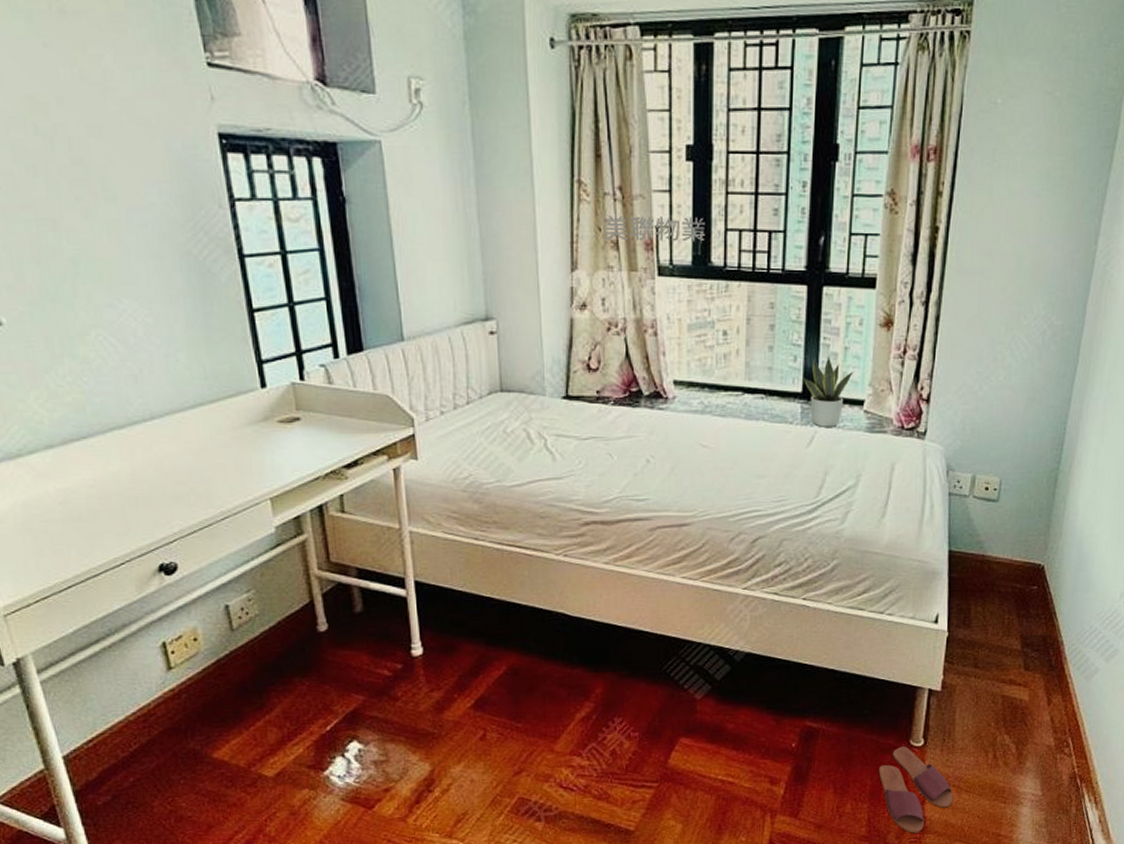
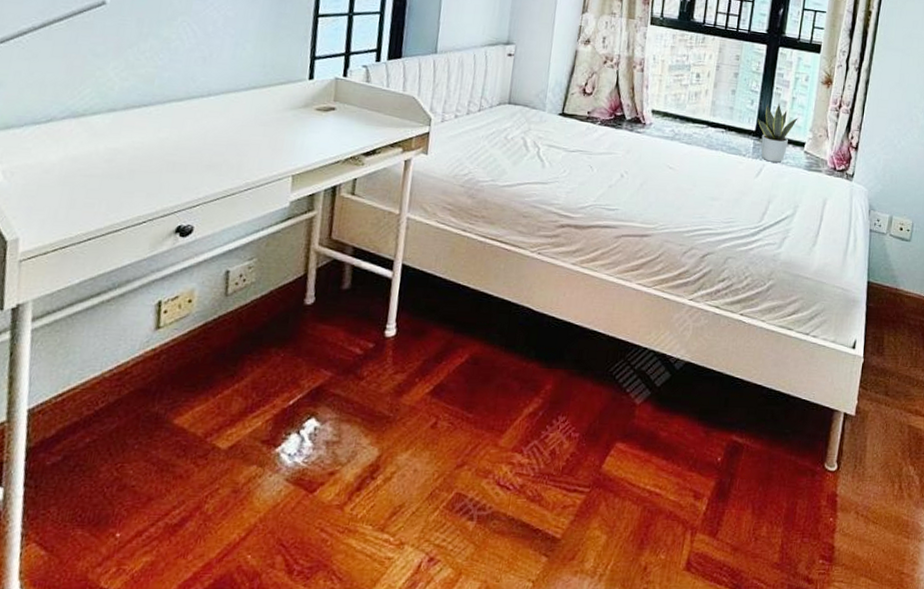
slippers: present [878,747,954,833] -> none [794,470,862,564]

